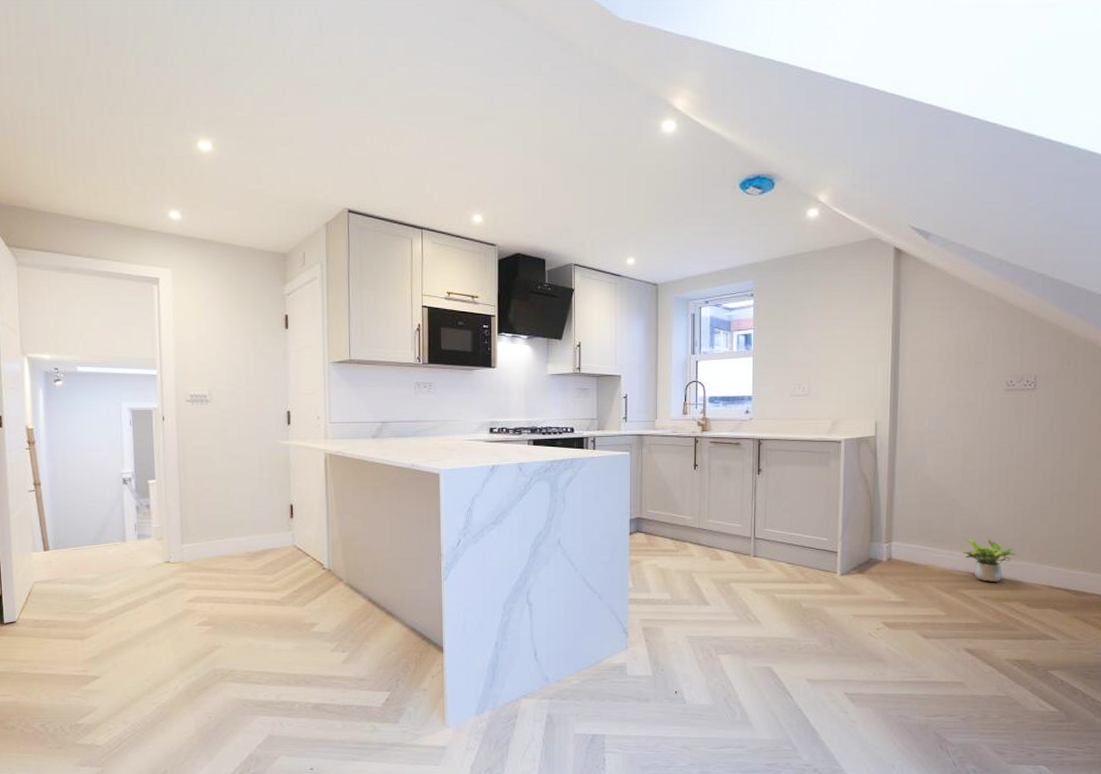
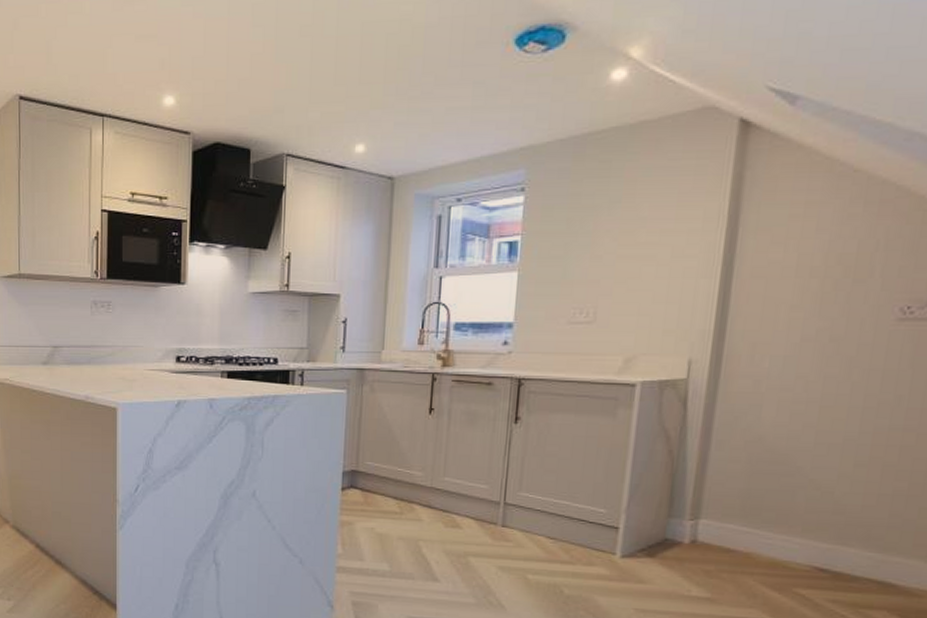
potted plant: present [961,538,1016,582] -> none [803,520,889,582]

